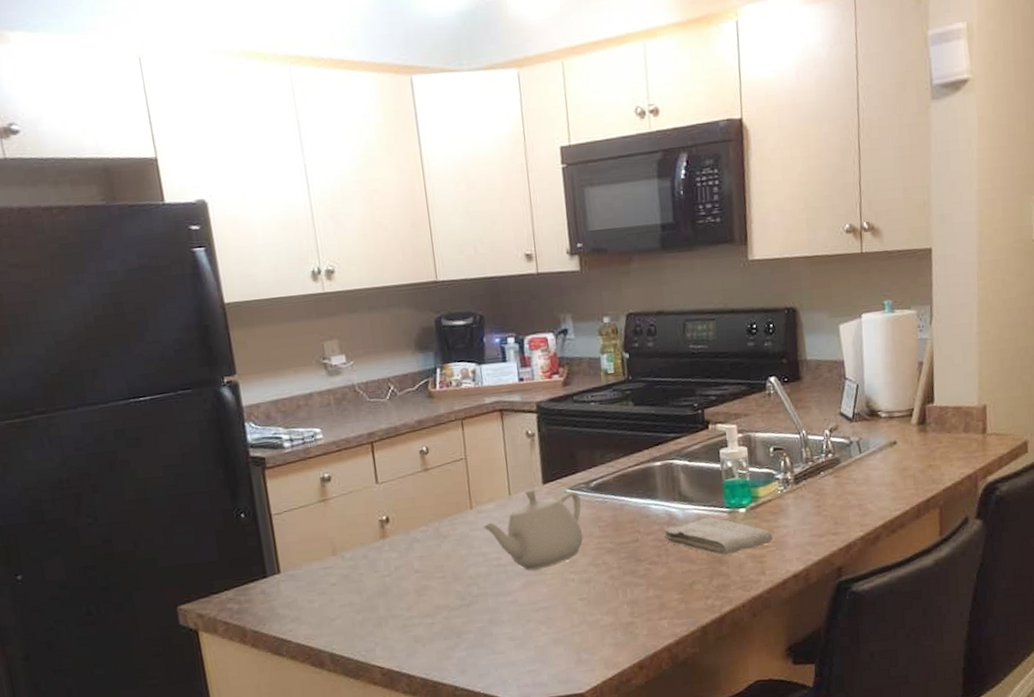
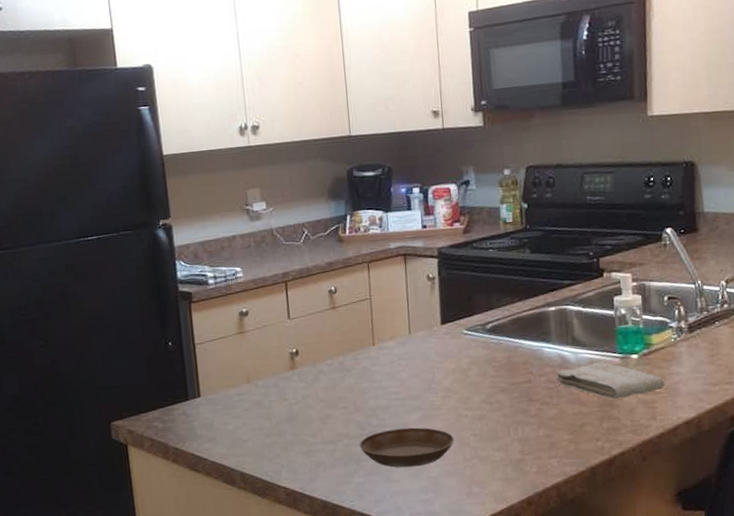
saucer: none [459,594,561,639] -> present [359,427,454,468]
teapot: present [483,489,584,571] -> none [384,329,478,405]

